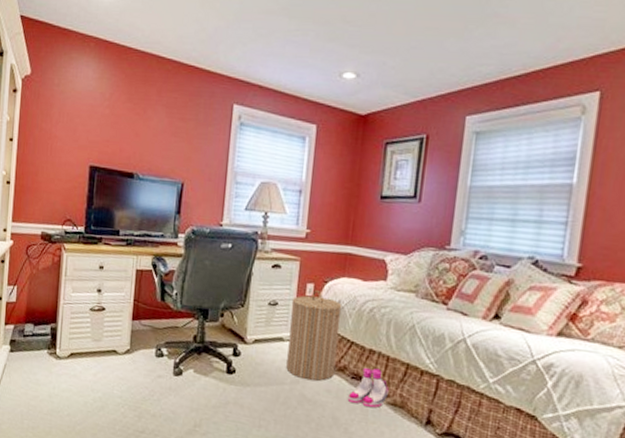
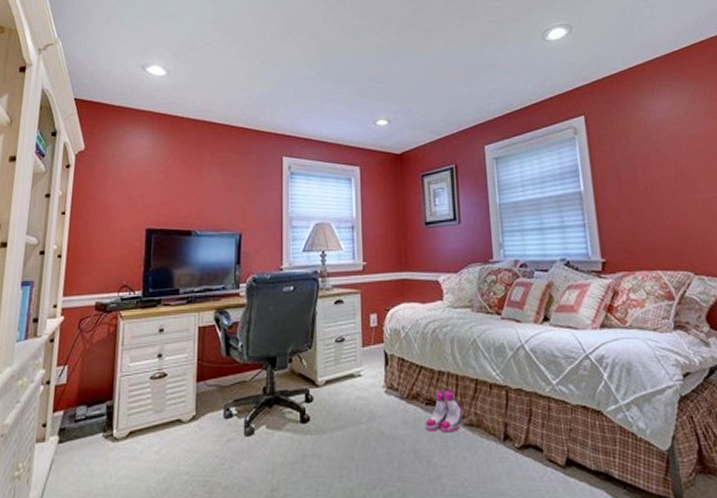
laundry hamper: present [286,290,342,381] -> none [358,320,409,415]

